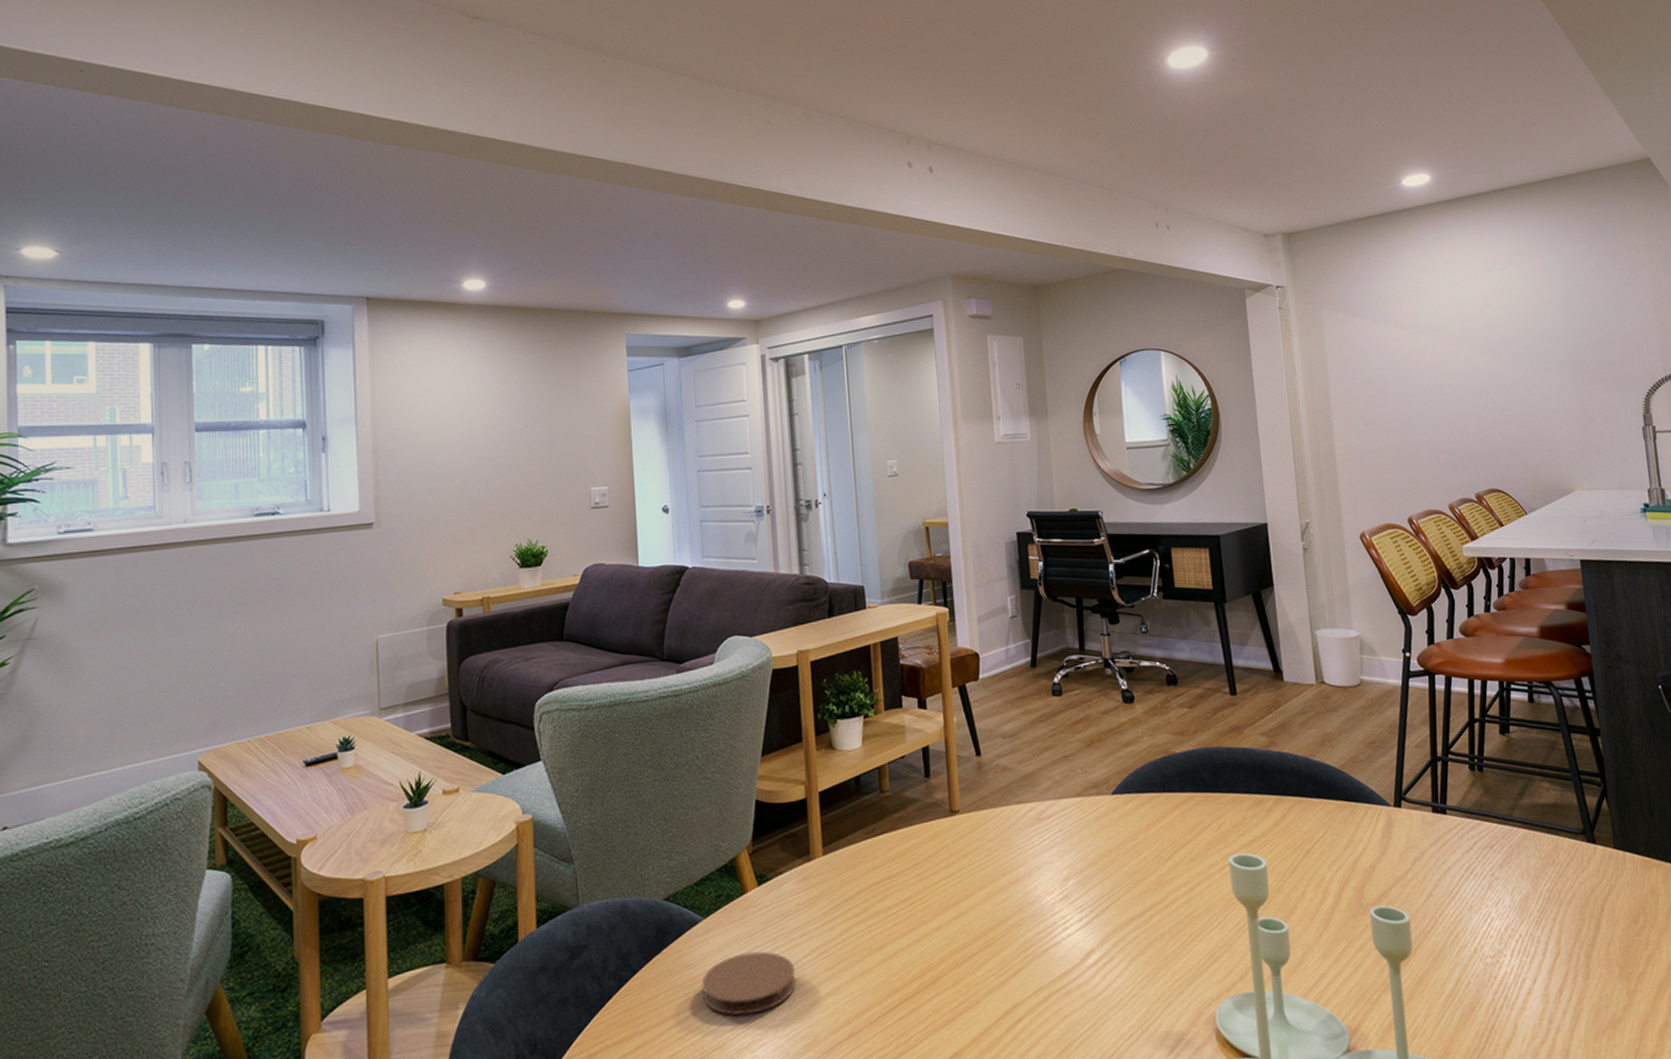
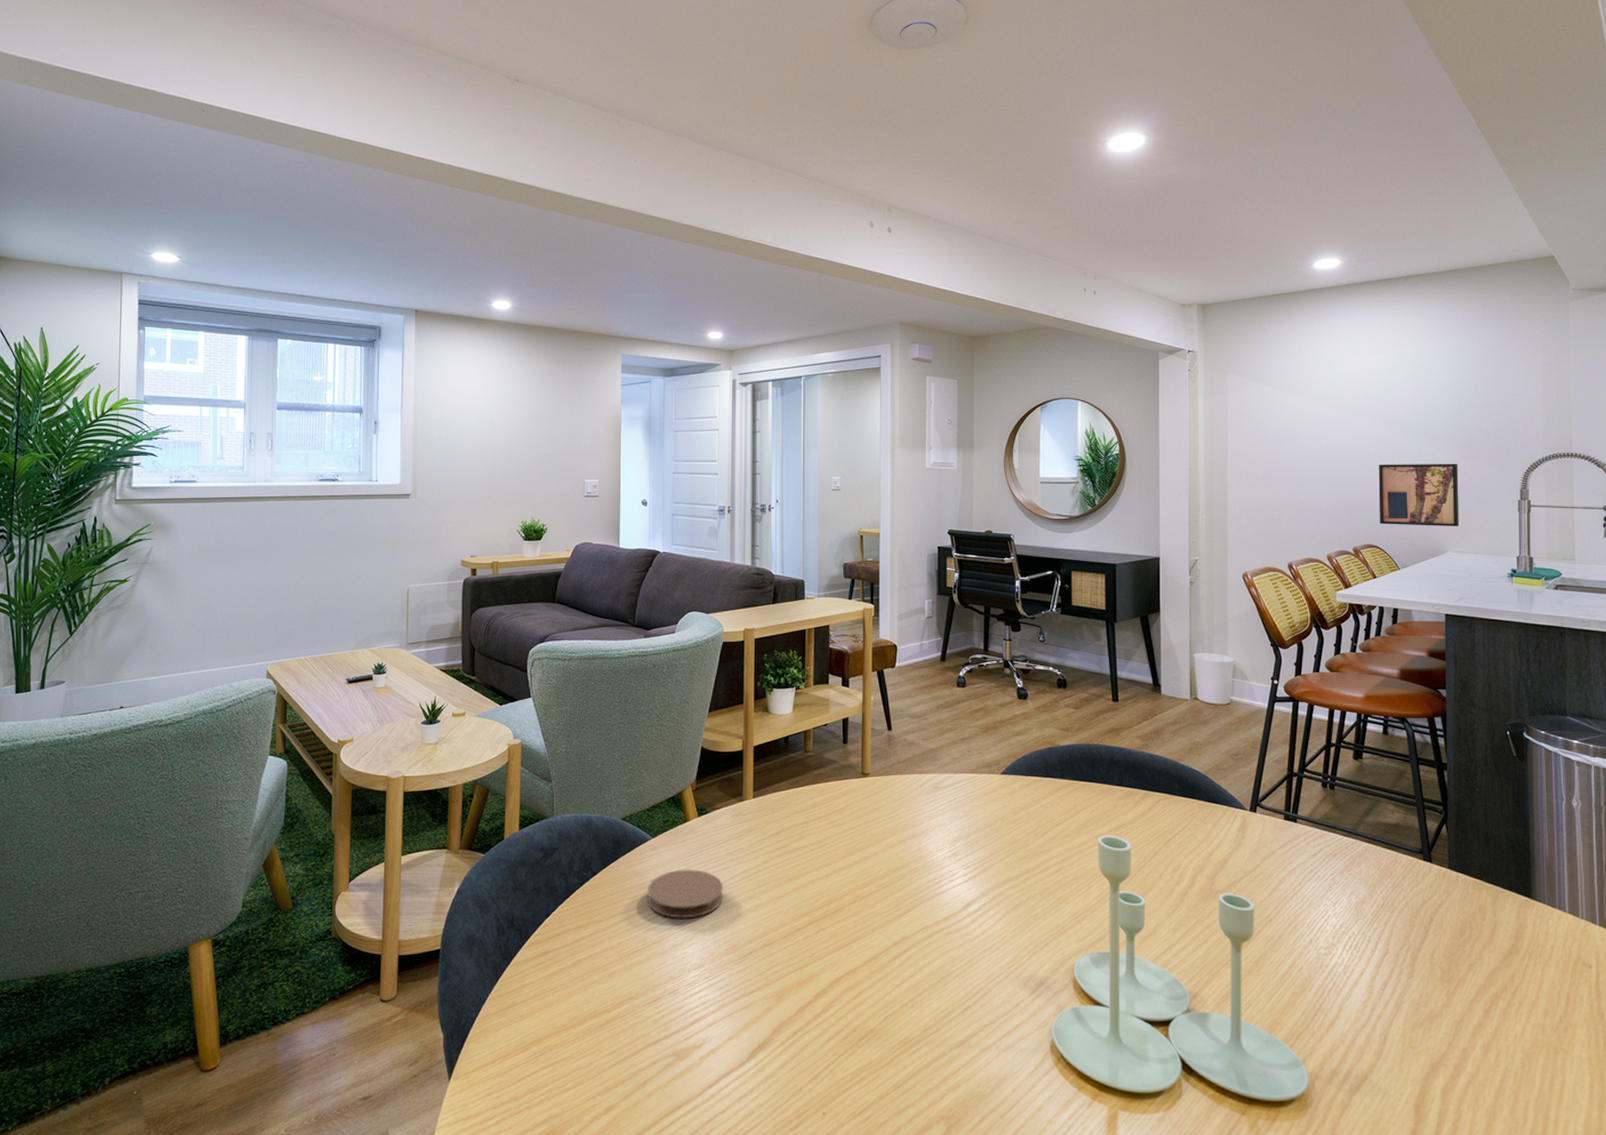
wall art: none [1492,391,1585,466] -> present [1378,463,1460,527]

